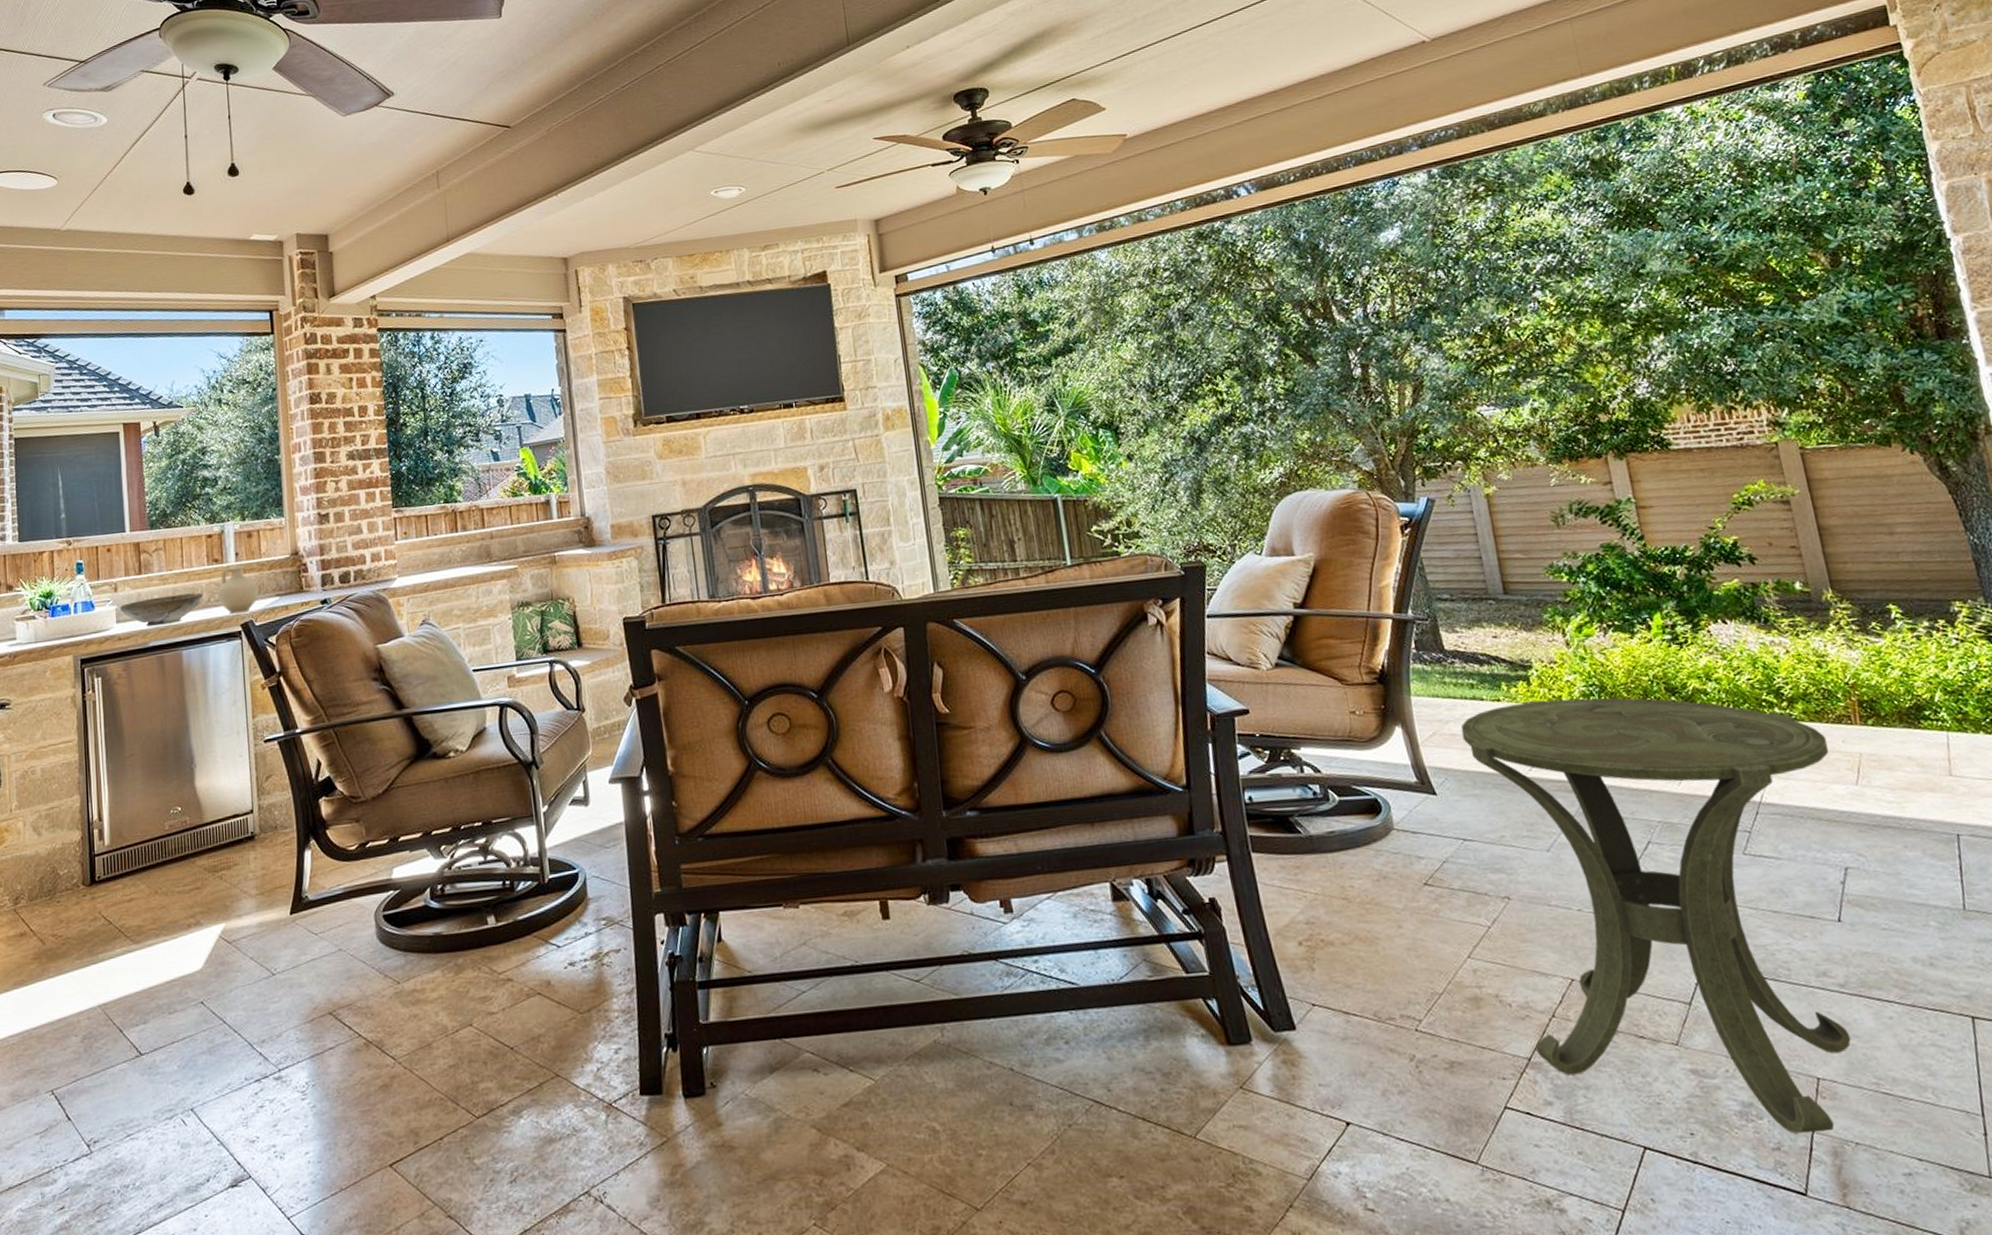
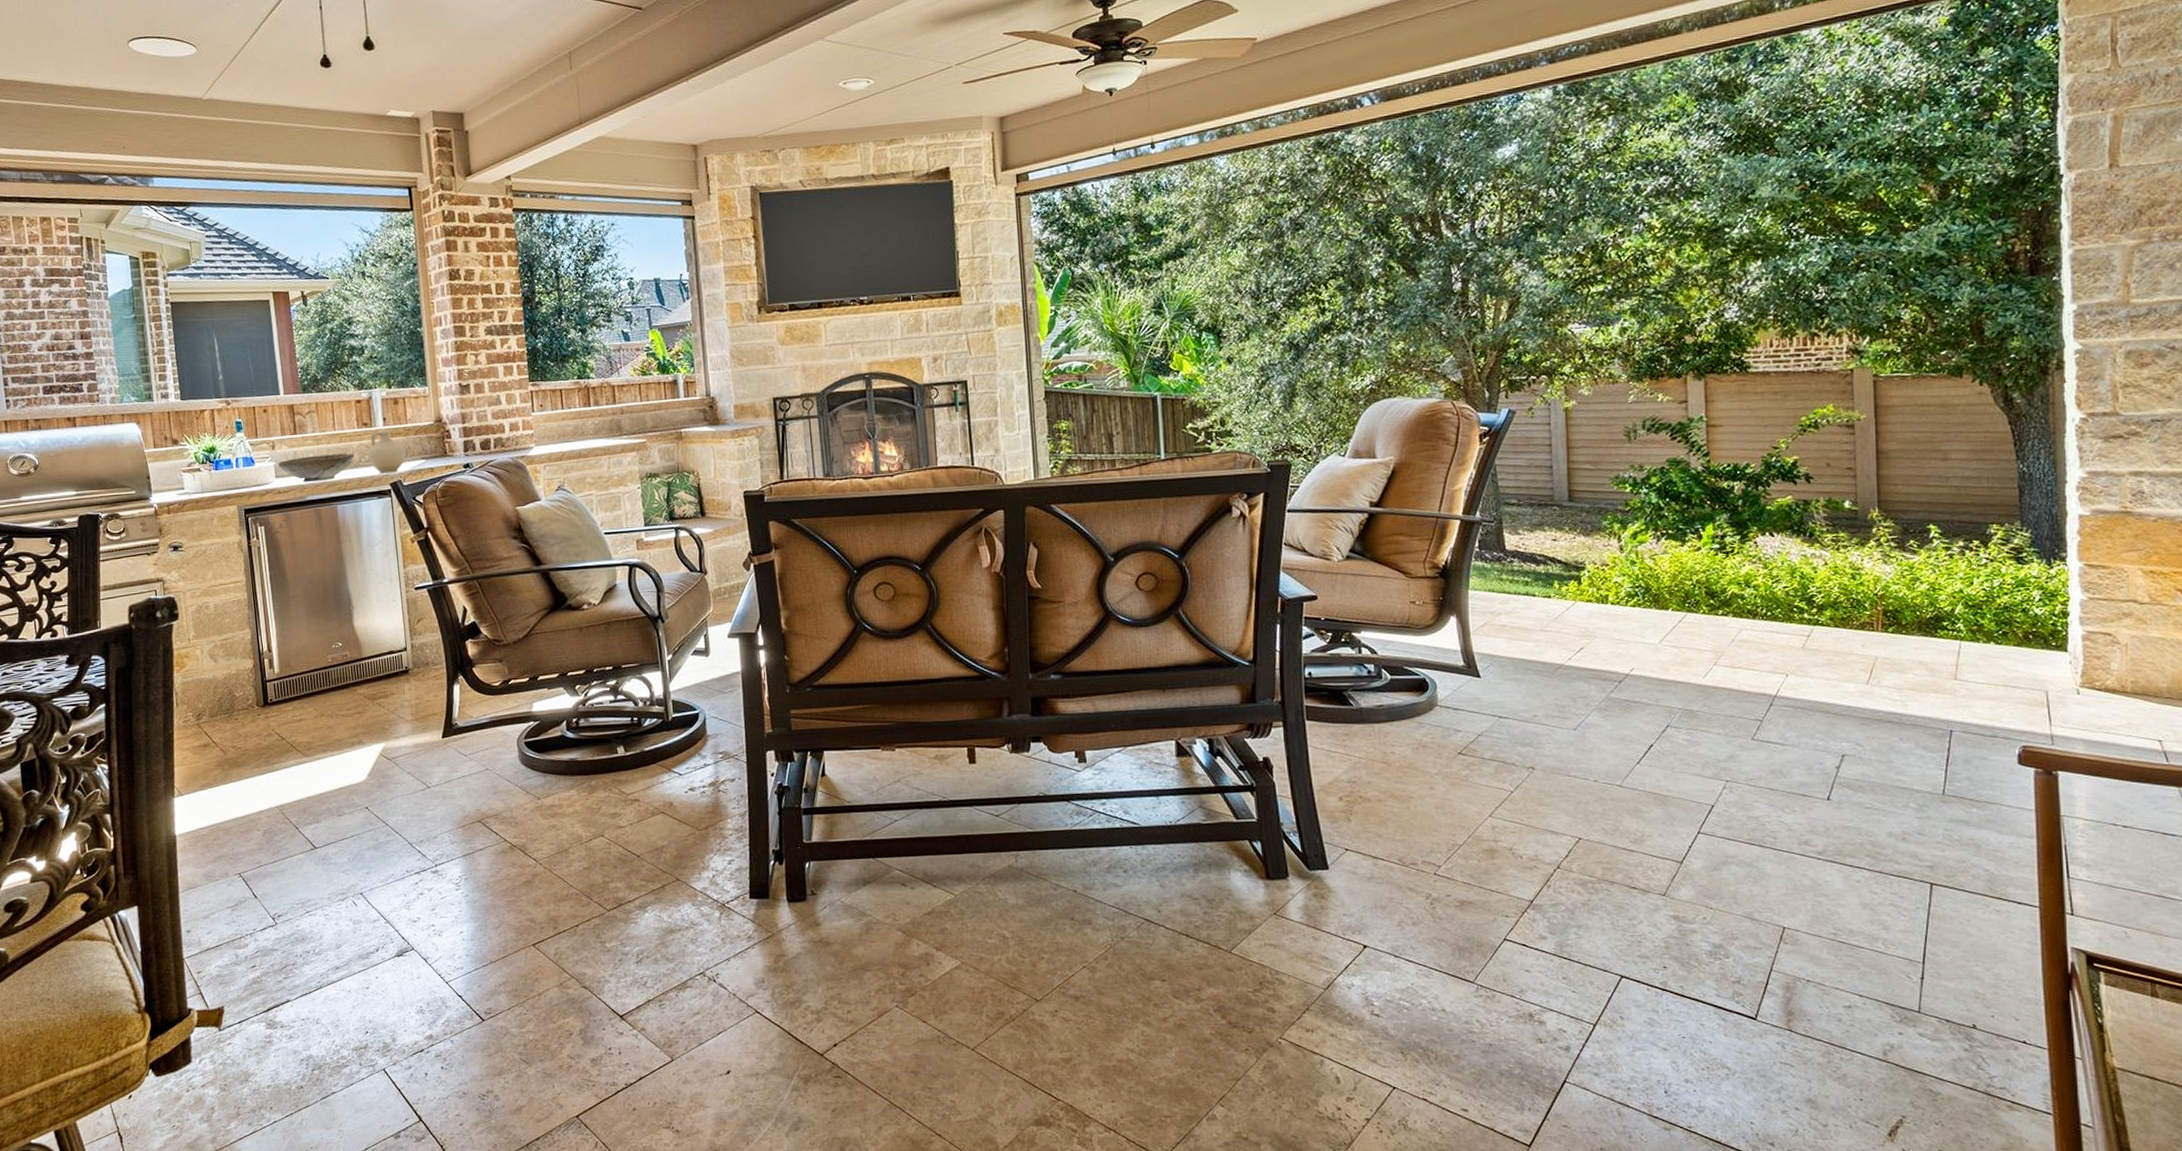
side table: present [1460,697,1851,1133] -> none [1511,598,1848,971]

